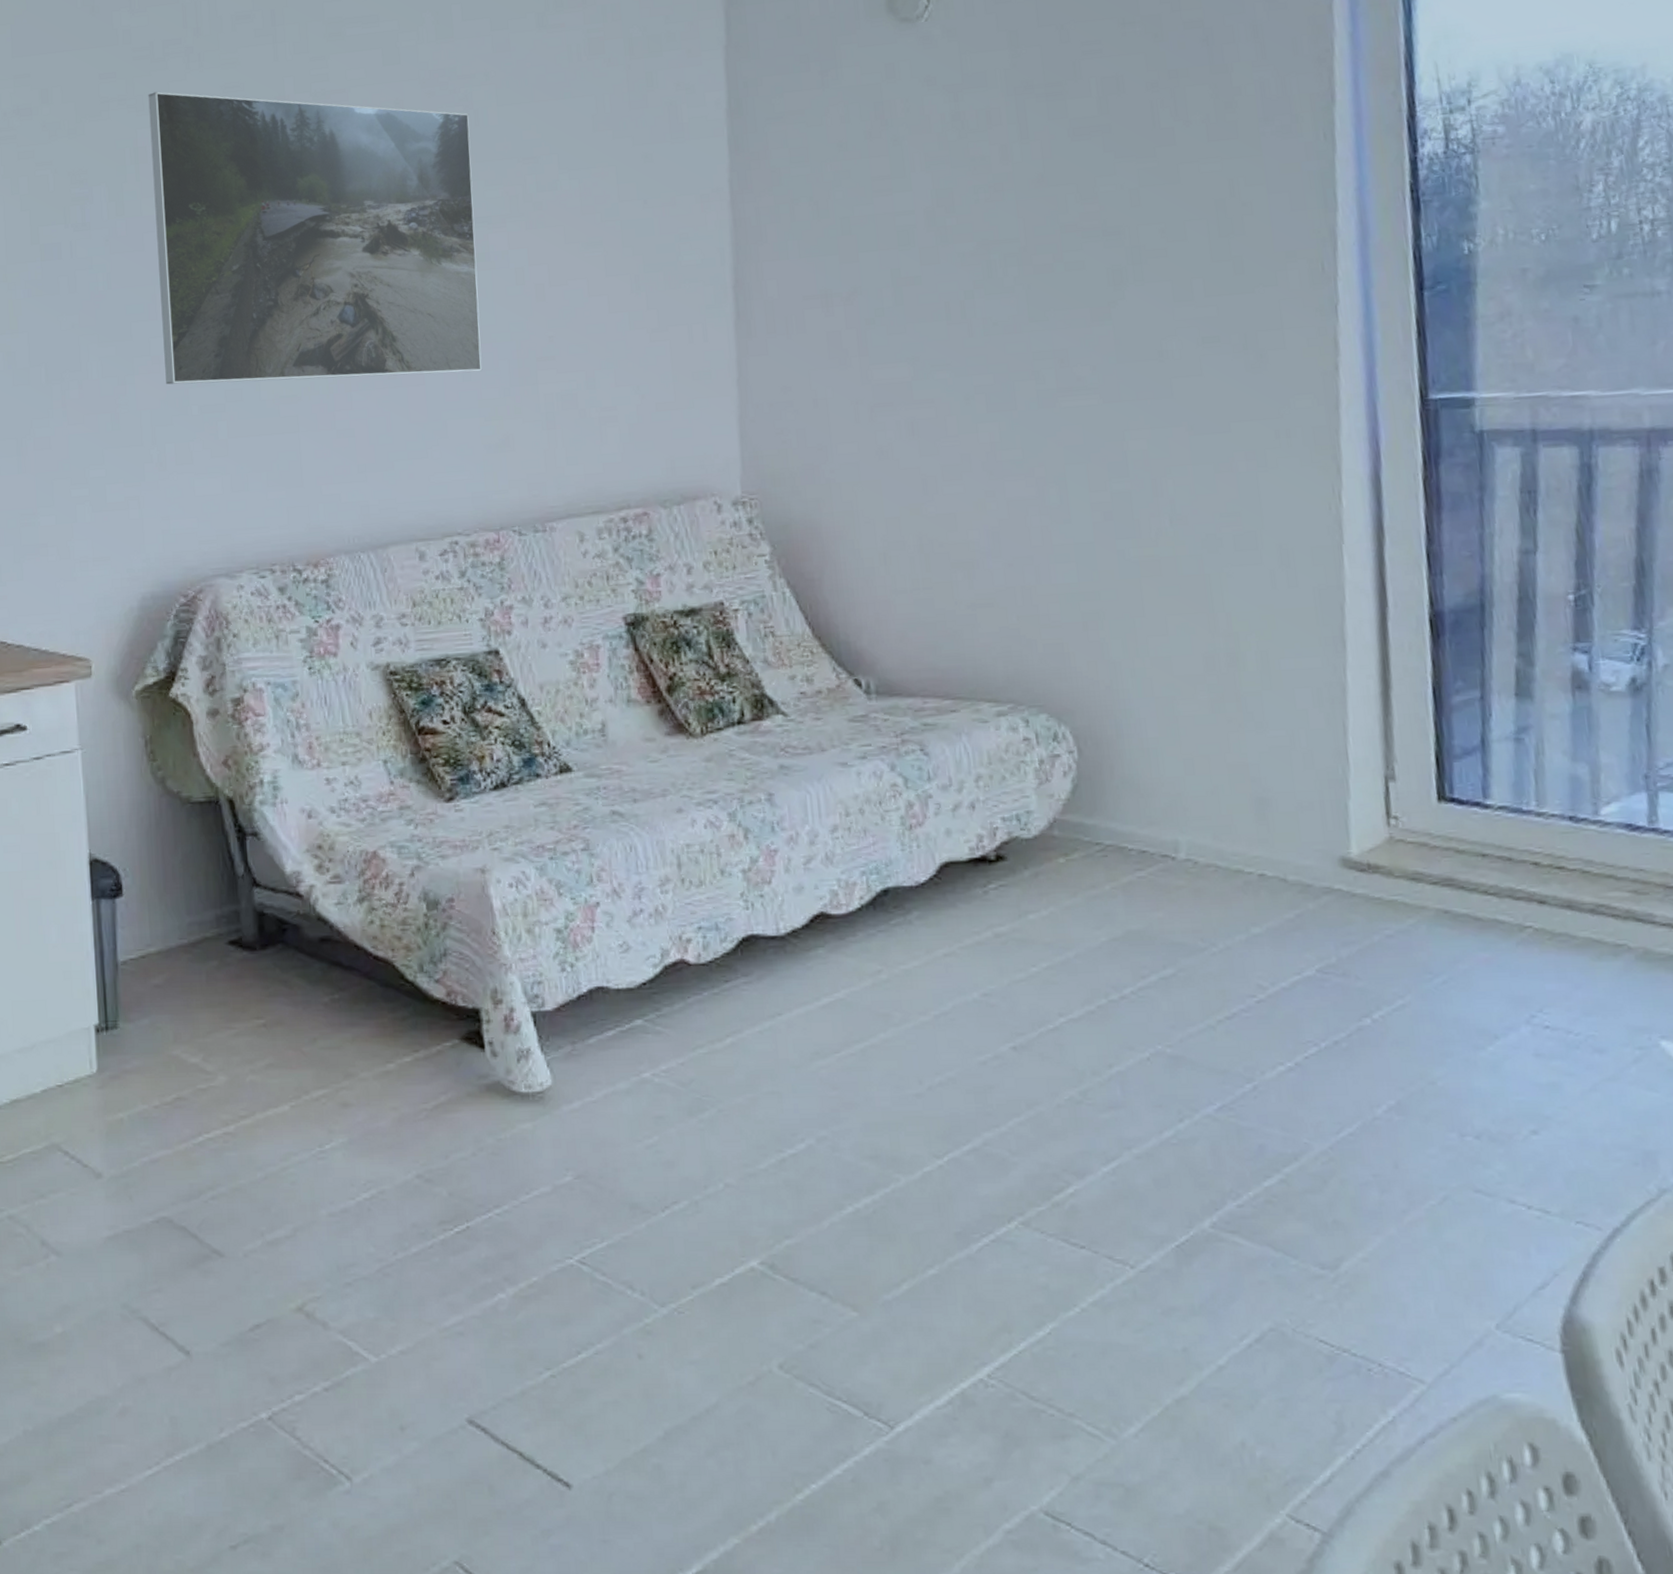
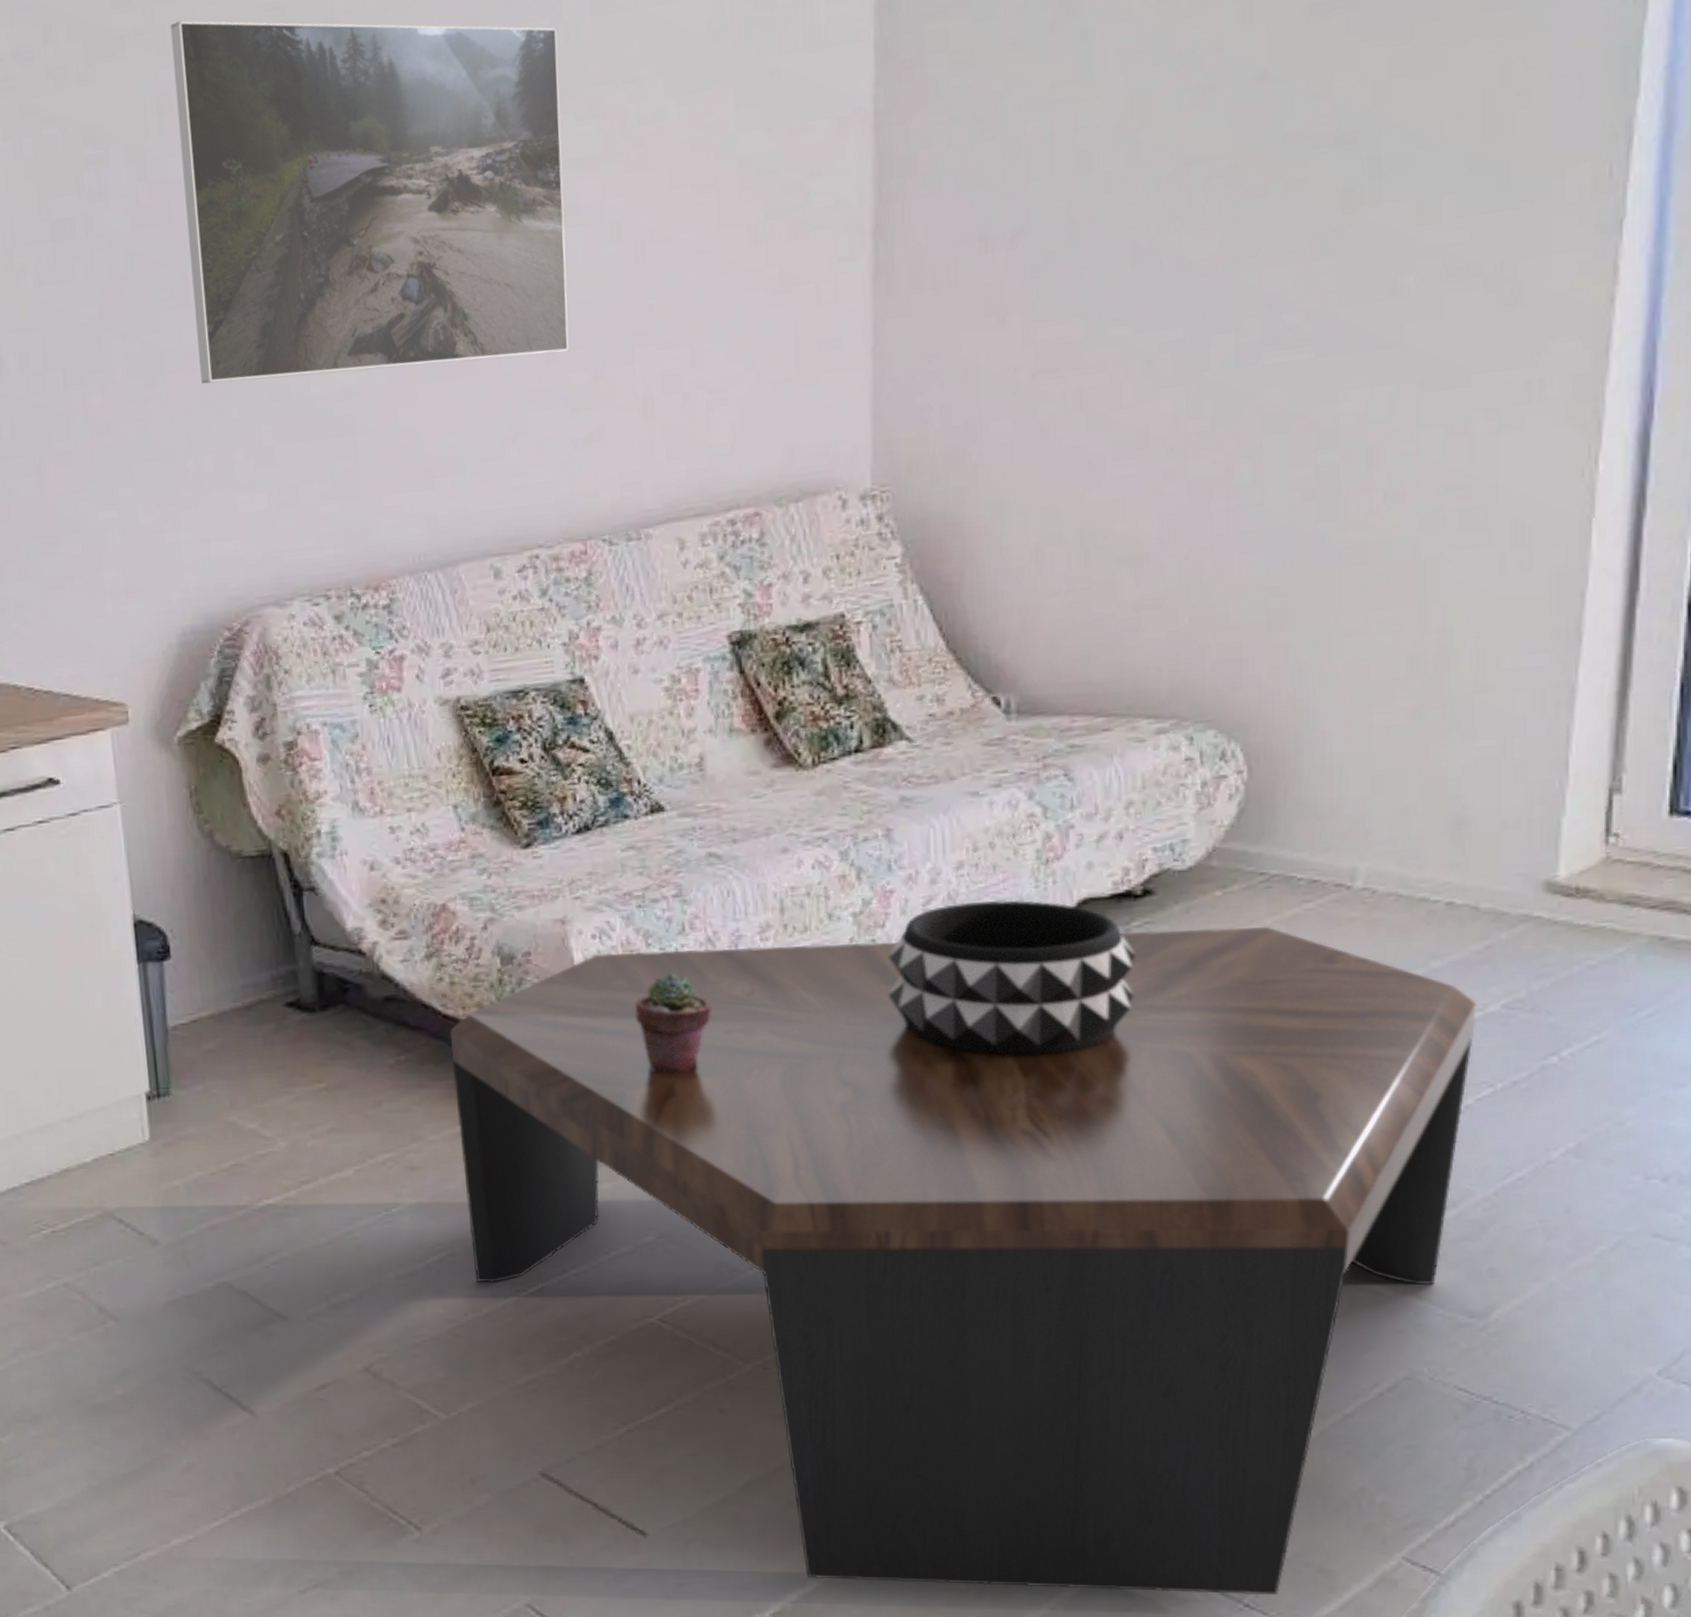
coffee table: none [381,891,1296,1555] -> present [450,926,1476,1596]
potted succulent: none [549,922,619,1018] -> present [635,974,711,1074]
decorative bowl: none [775,861,996,1008] -> present [888,900,1137,1057]

